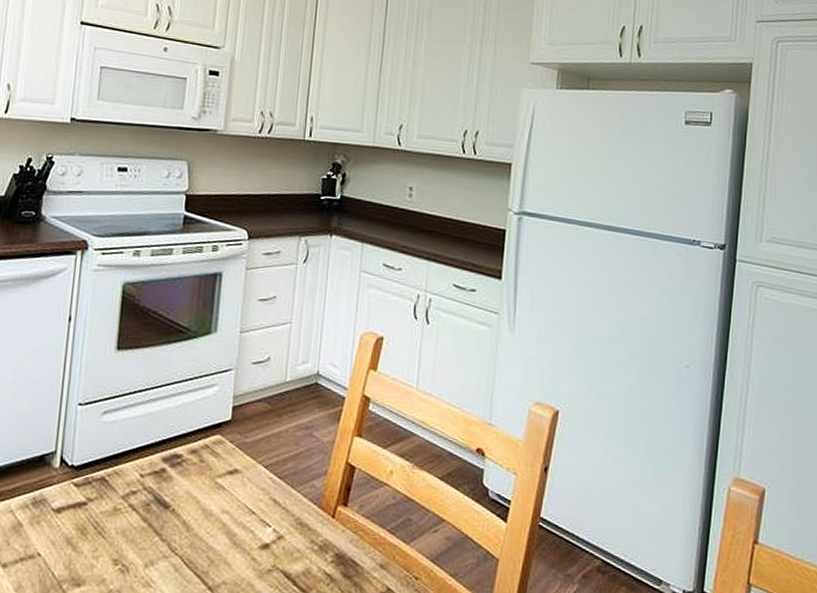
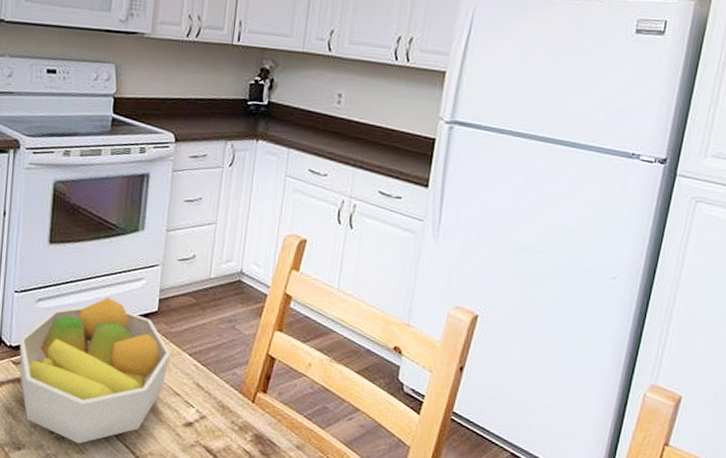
fruit bowl: none [81,406,246,576] -> present [19,297,171,444]

